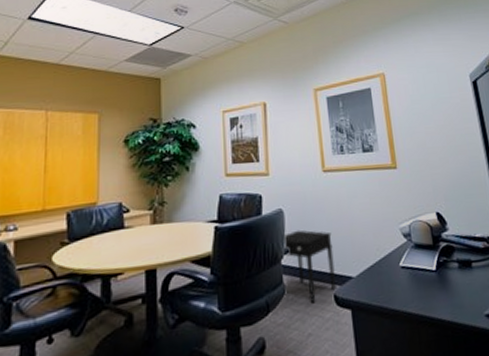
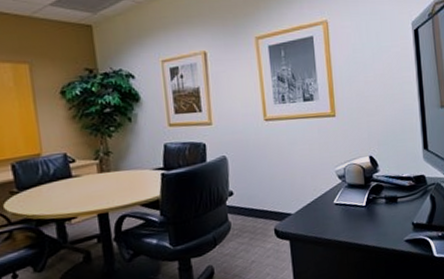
side table: present [283,230,336,304] -> none [227,174,276,237]

